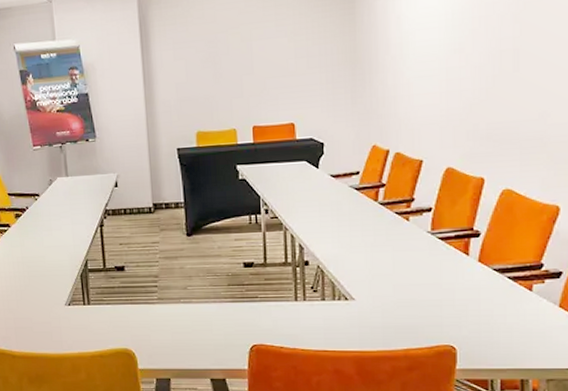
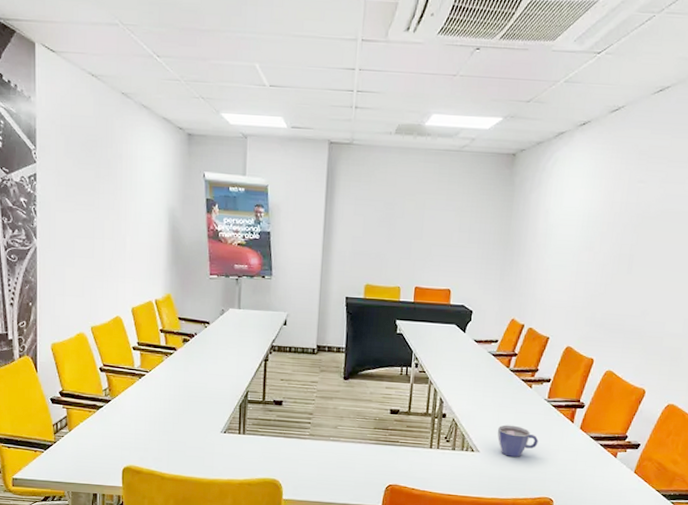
cup: none [373,265,427,302] -> present [497,424,539,457]

